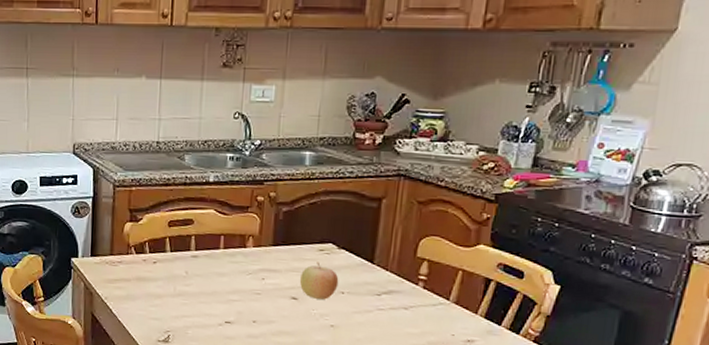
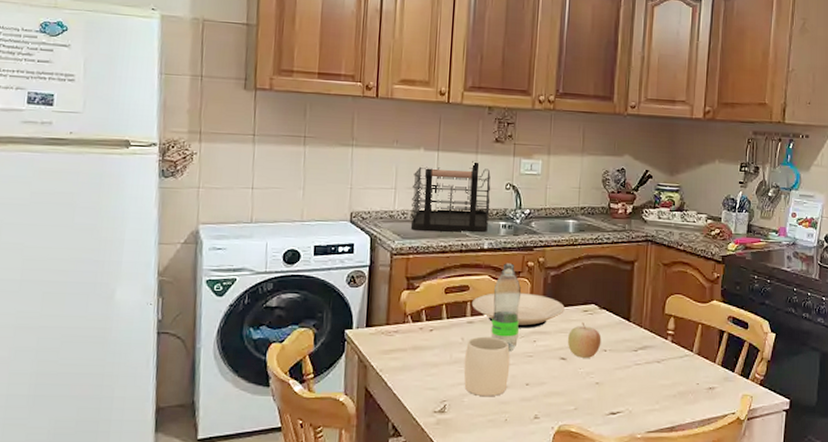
dish rack: none [133,89,218,166] -> present [411,161,491,233]
mug: none [187,271,237,331] -> present [463,336,511,397]
plate: none [196,227,298,266] -> present [471,292,565,328]
bottle: none [216,197,250,287] -> present [491,263,522,350]

